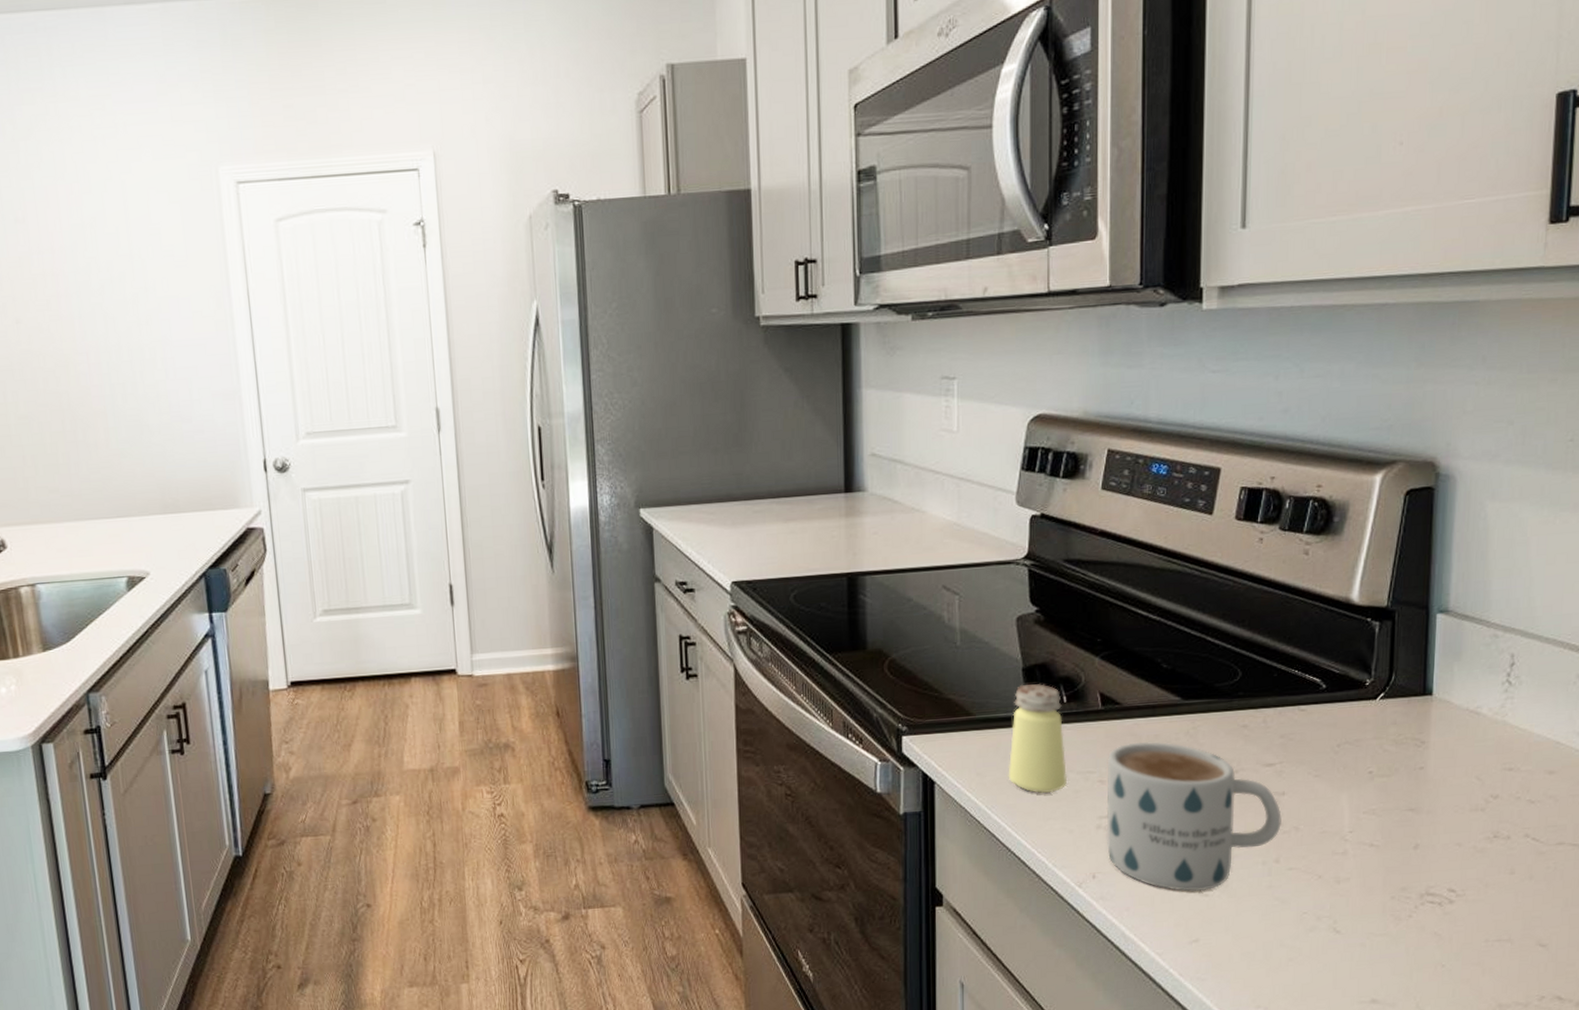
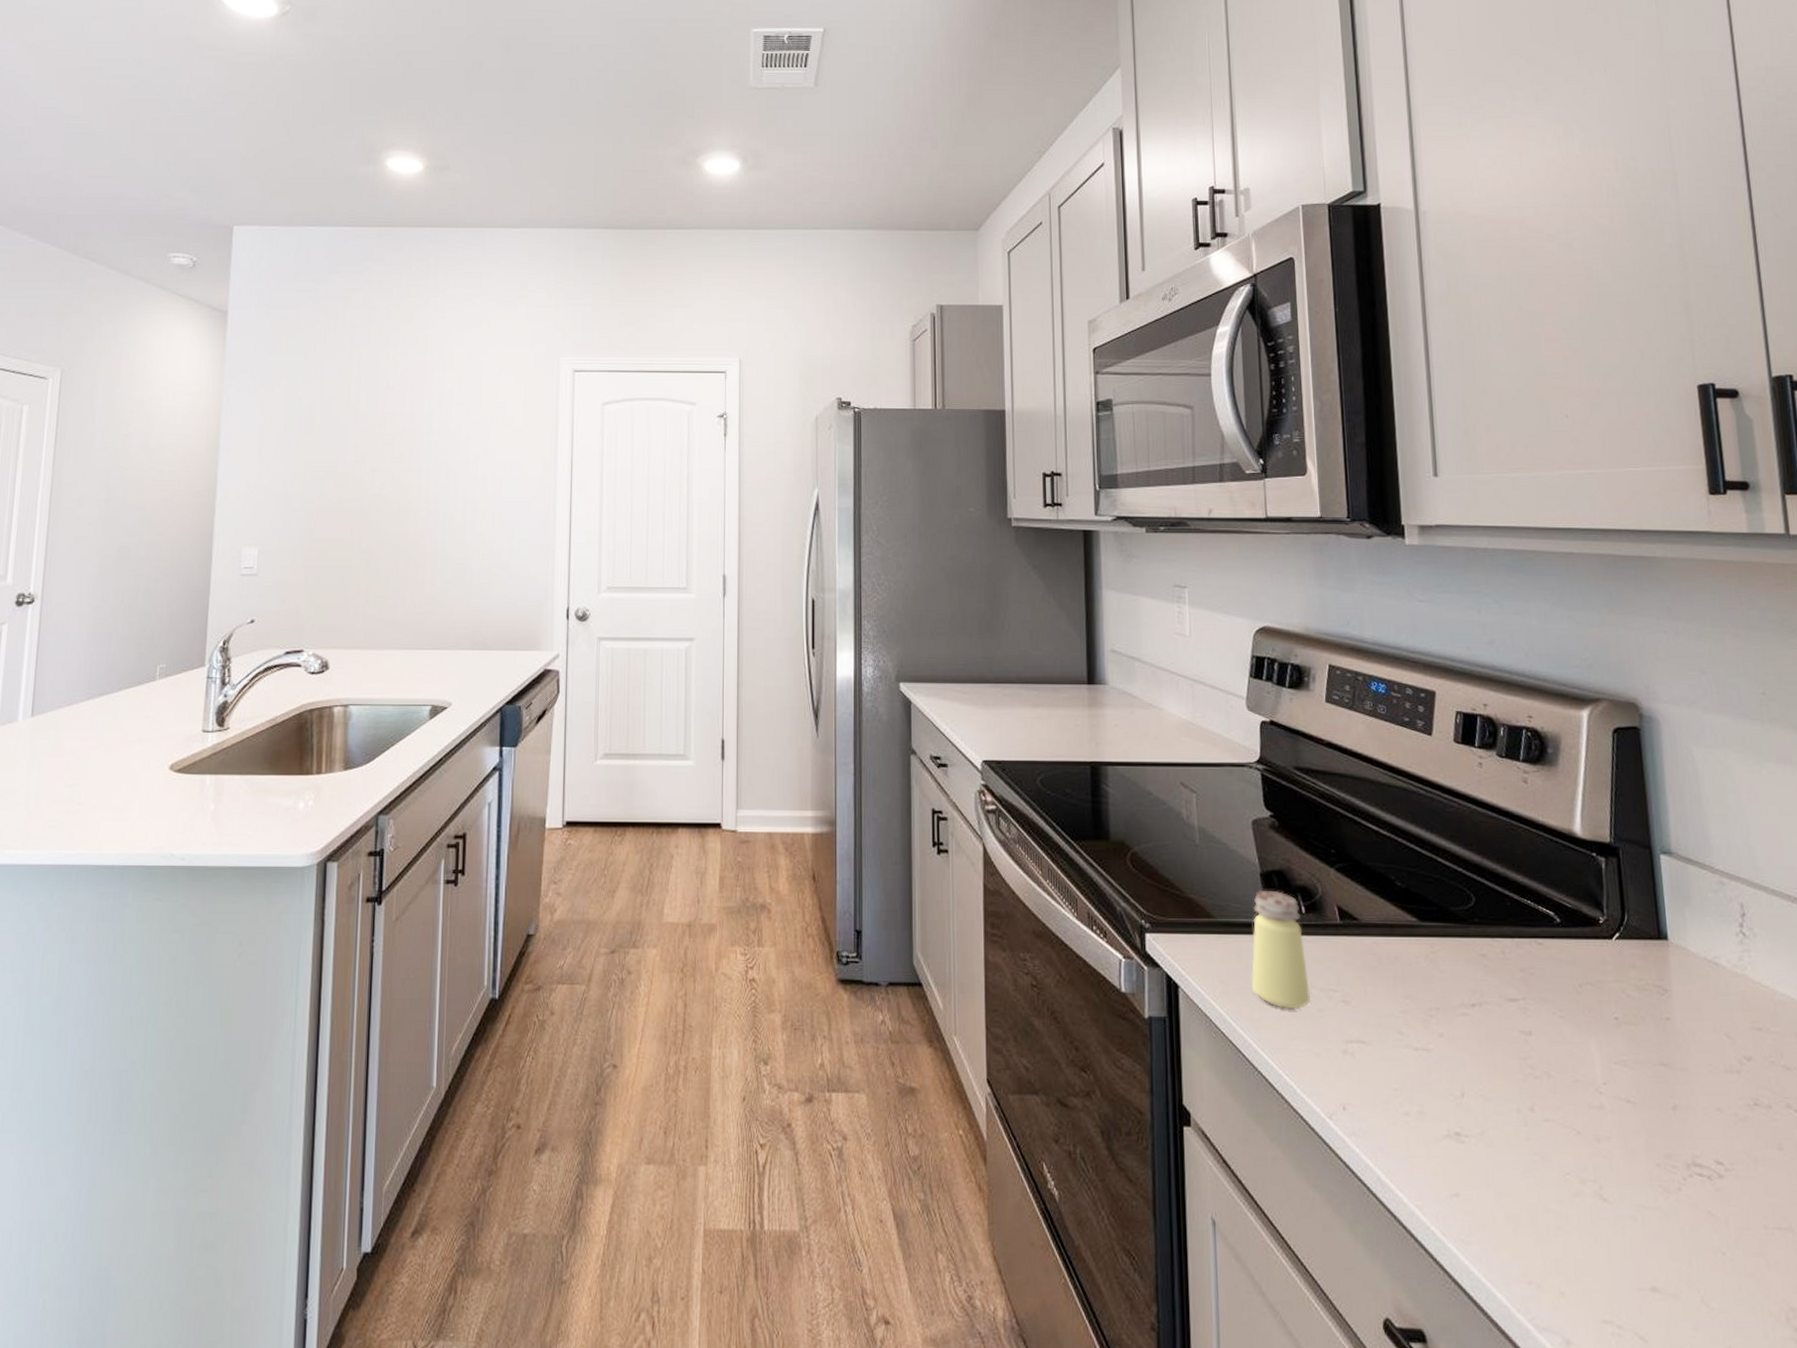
mug: present [1106,741,1282,892] -> none [1349,963,1532,1137]

